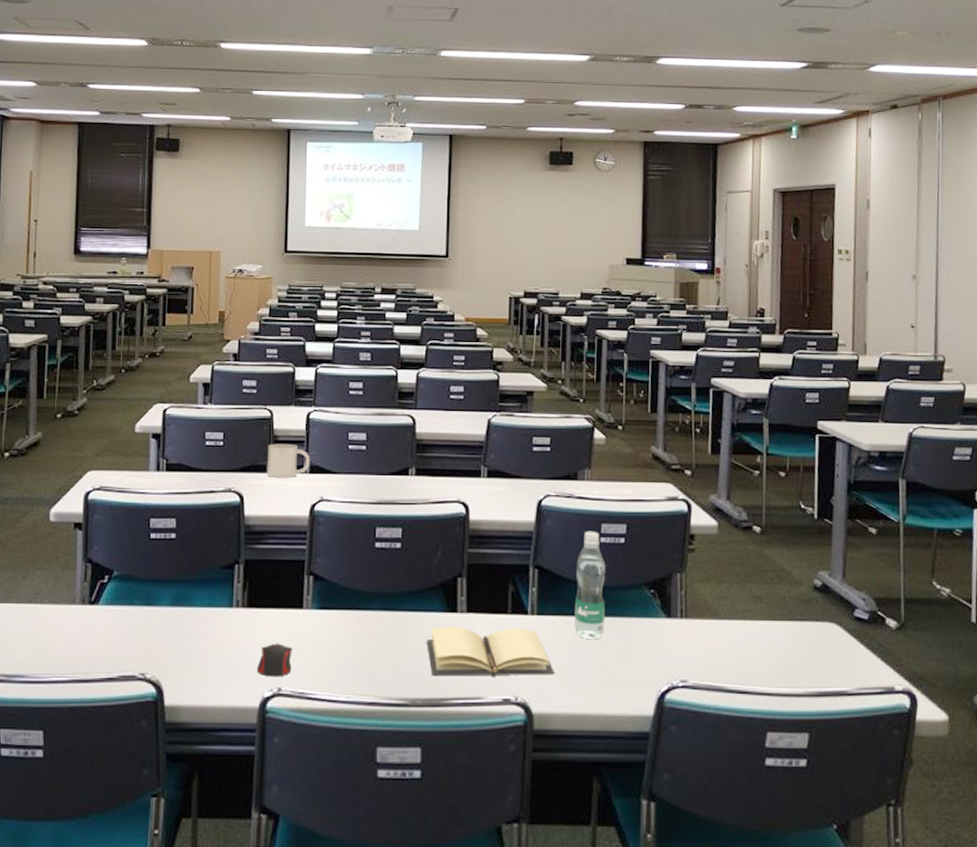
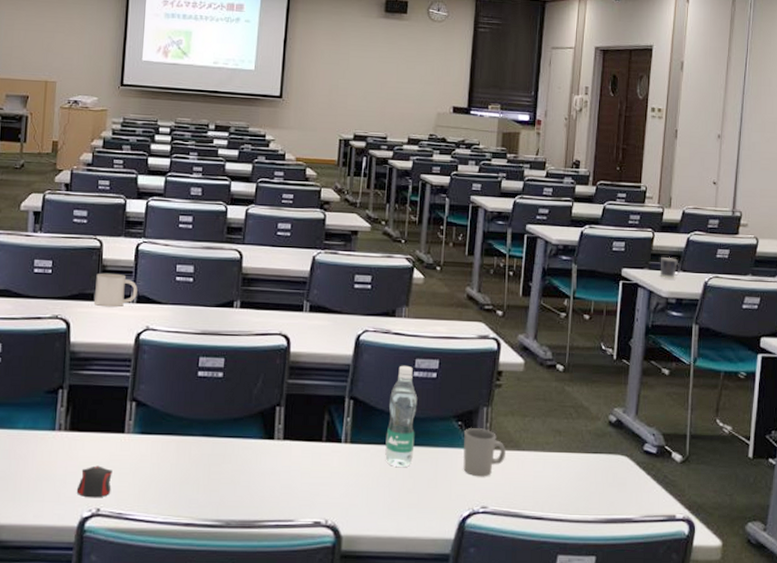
book: present [427,626,556,676] -> none [243,452,365,500]
mug: none [657,596,703,647] -> present [463,428,506,476]
mug: none [858,407,882,430] -> present [659,257,681,278]

